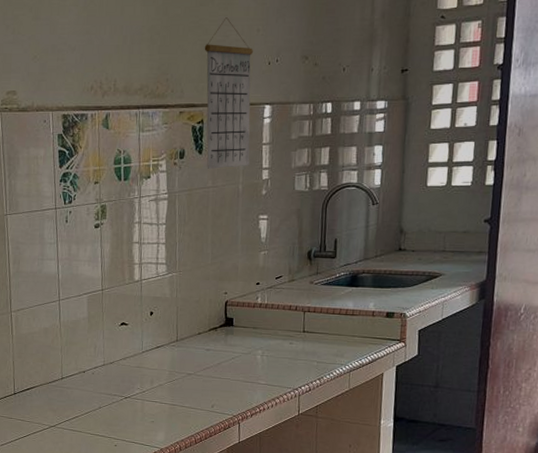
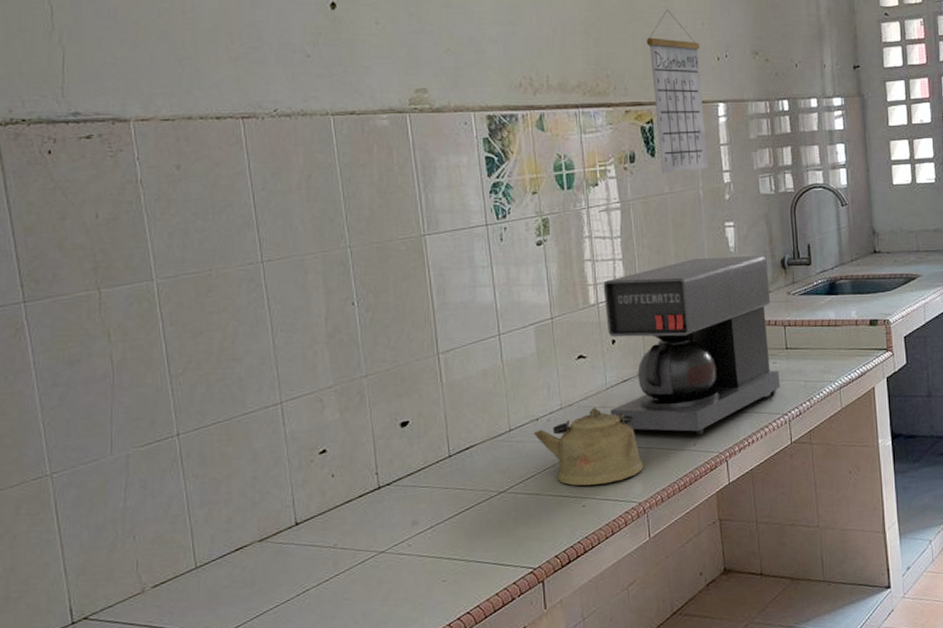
kettle: none [80,366,168,430] -> present [533,407,644,486]
coffee maker: none [143,246,295,398] -> present [603,255,780,434]

